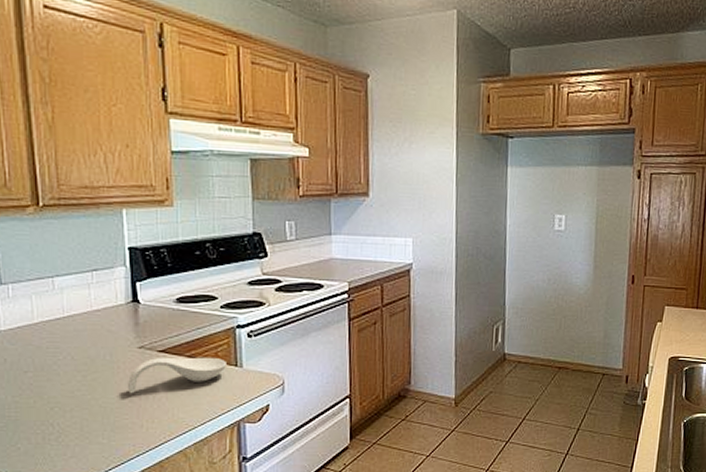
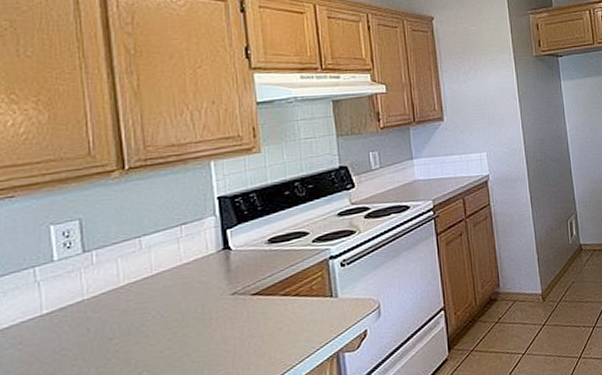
spoon rest: present [128,357,226,394] -> none [222,292,322,344]

